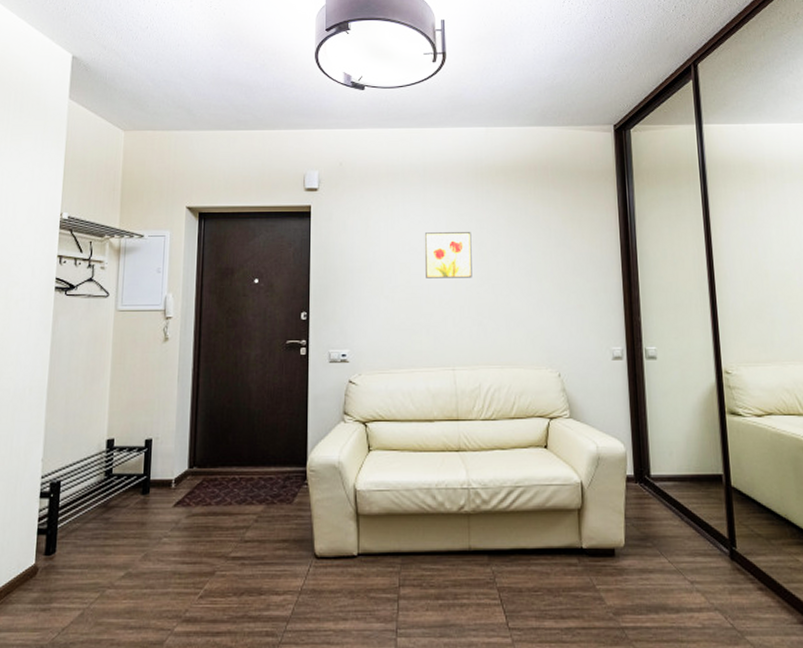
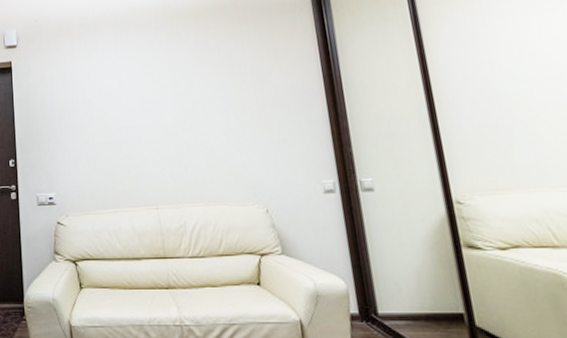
wall art: present [424,232,472,278] -> none [118,74,169,122]

